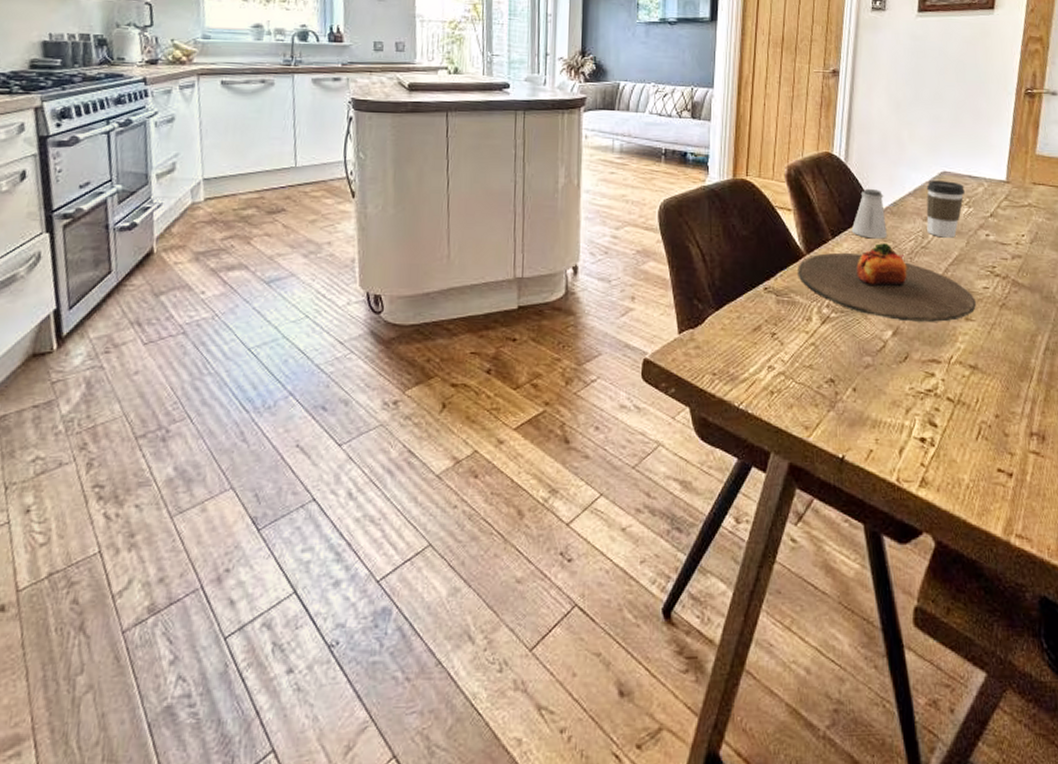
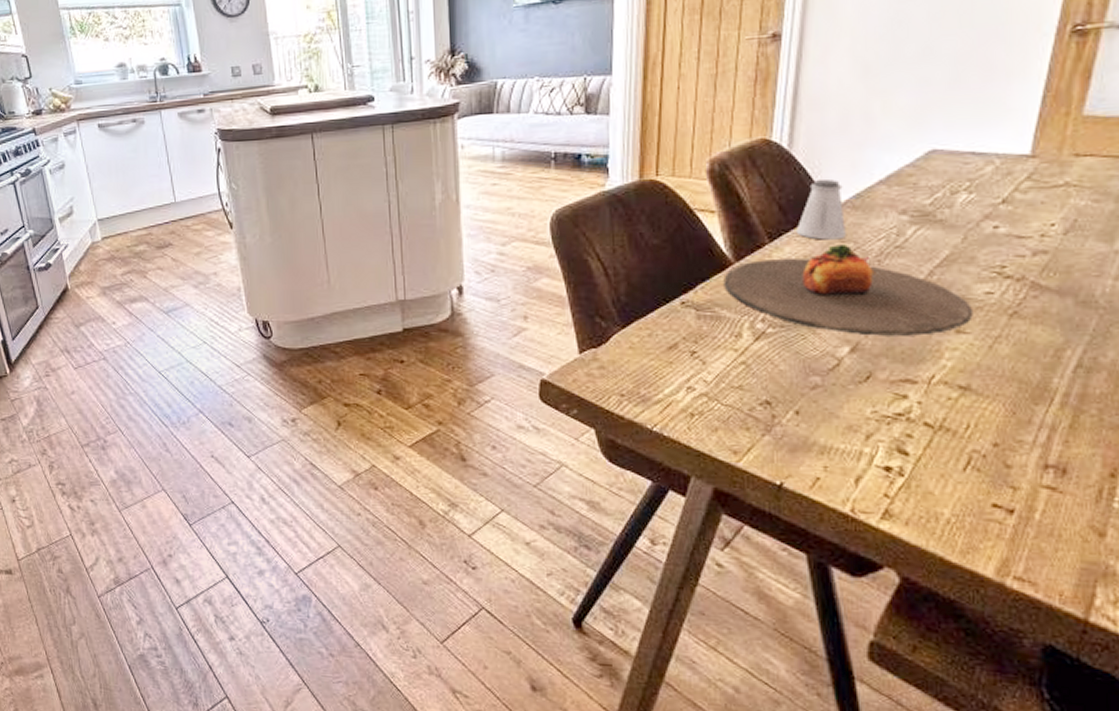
coffee cup: present [926,180,965,238] -> none [904,161,964,234]

